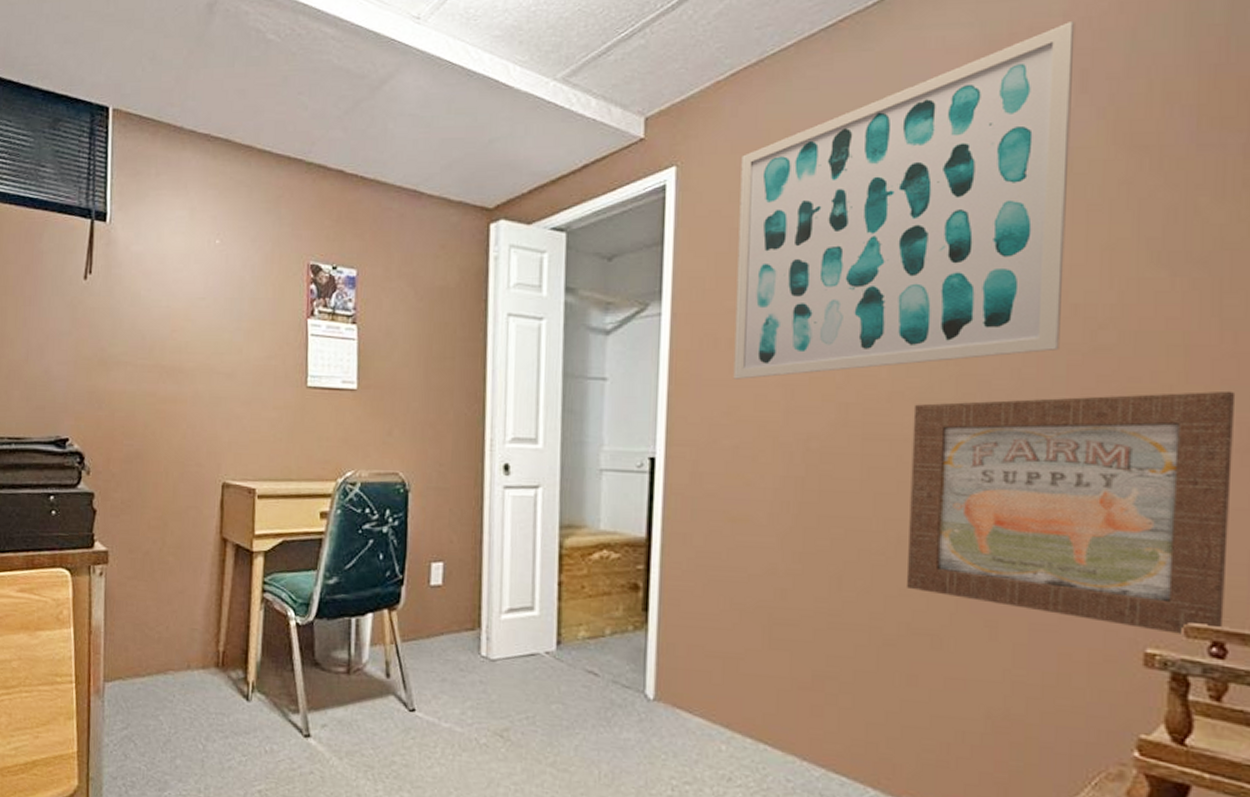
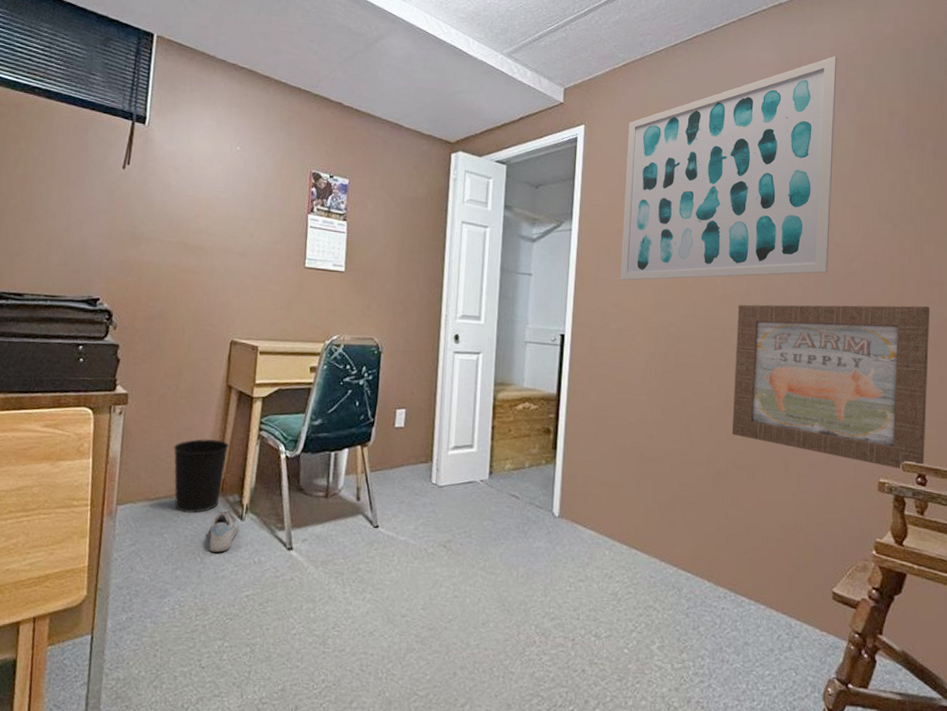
wastebasket: none [163,603,228,693] -> present [173,438,229,514]
shoe: none [207,687,245,739] -> present [206,509,239,553]

